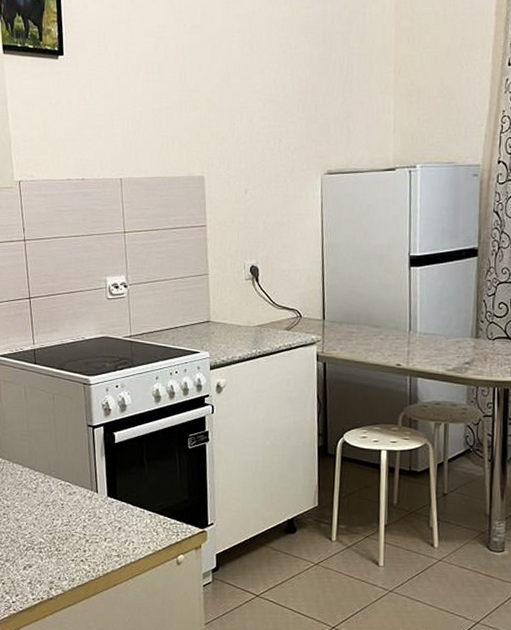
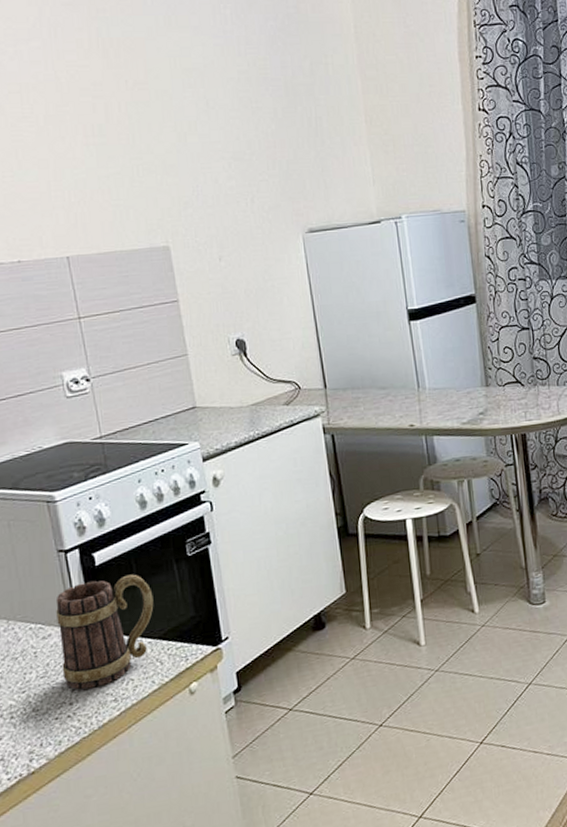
mug: none [81,455,157,542] -> present [55,574,154,690]

